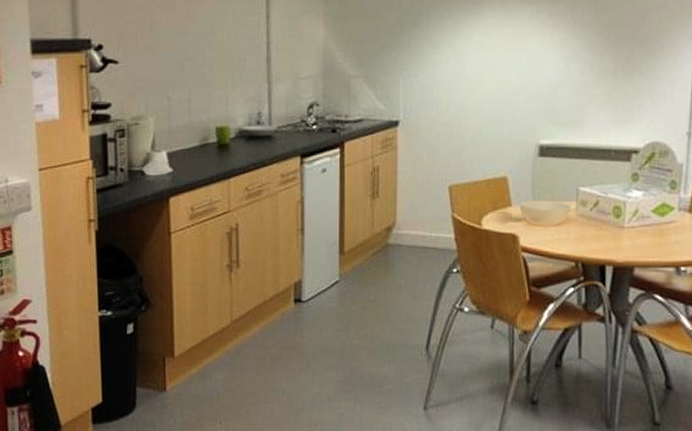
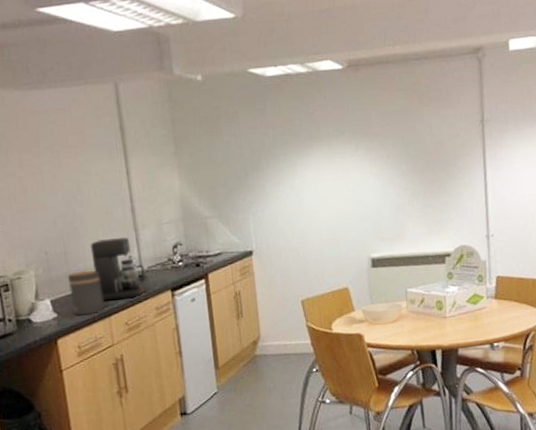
cylinder: none [188,123,224,174] -> present [67,270,105,316]
coffee maker: none [217,89,275,162] -> present [90,236,146,302]

